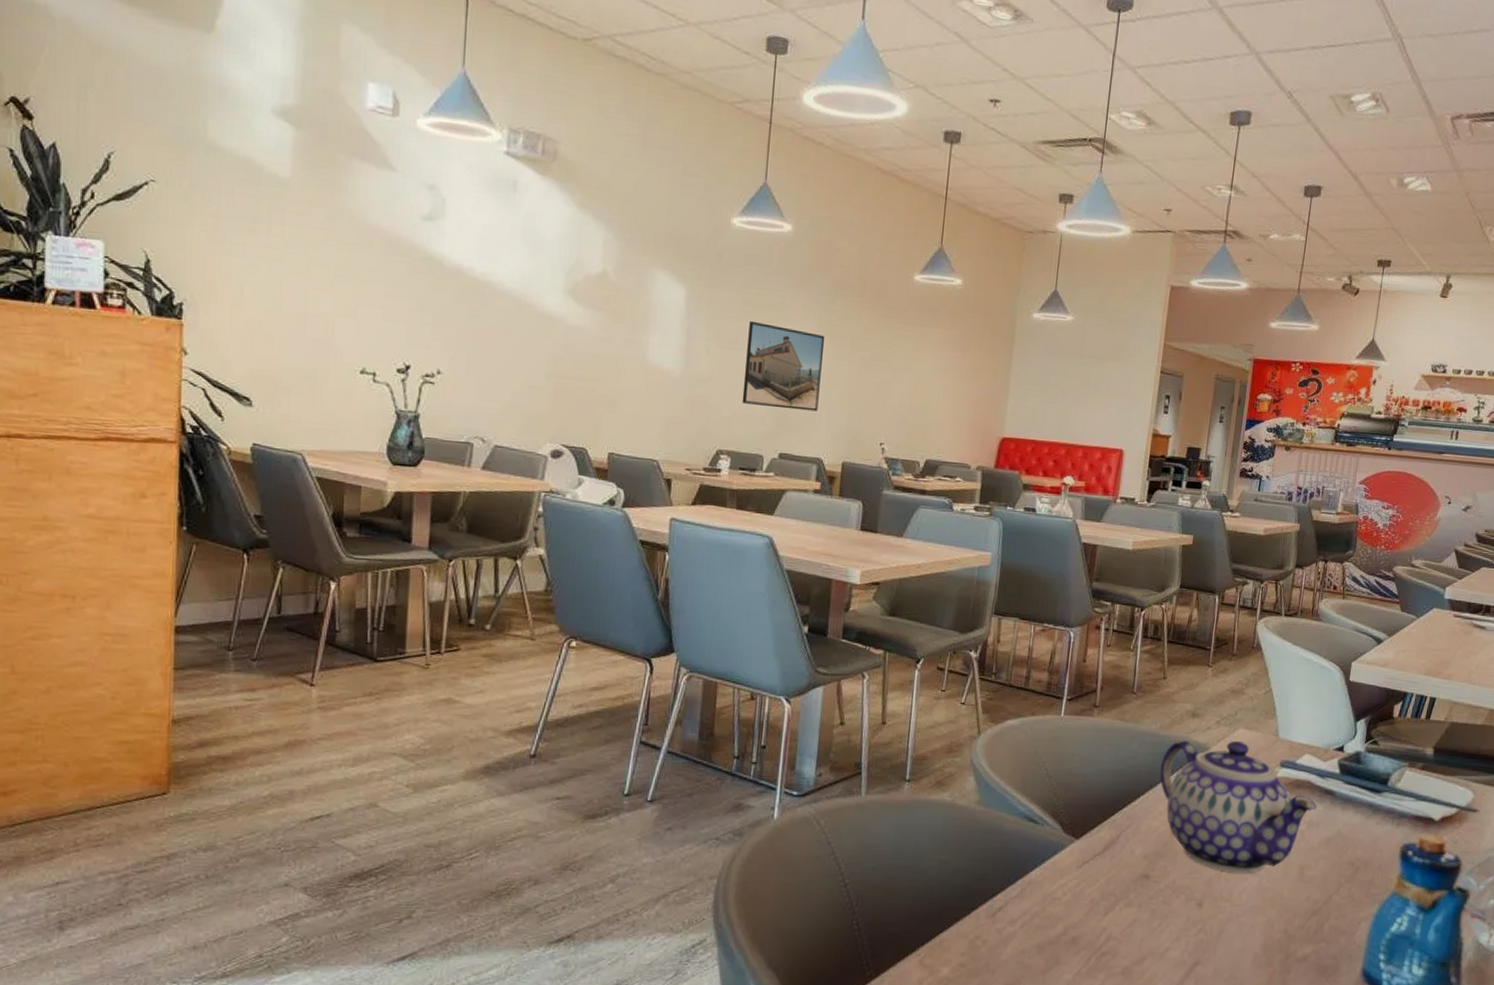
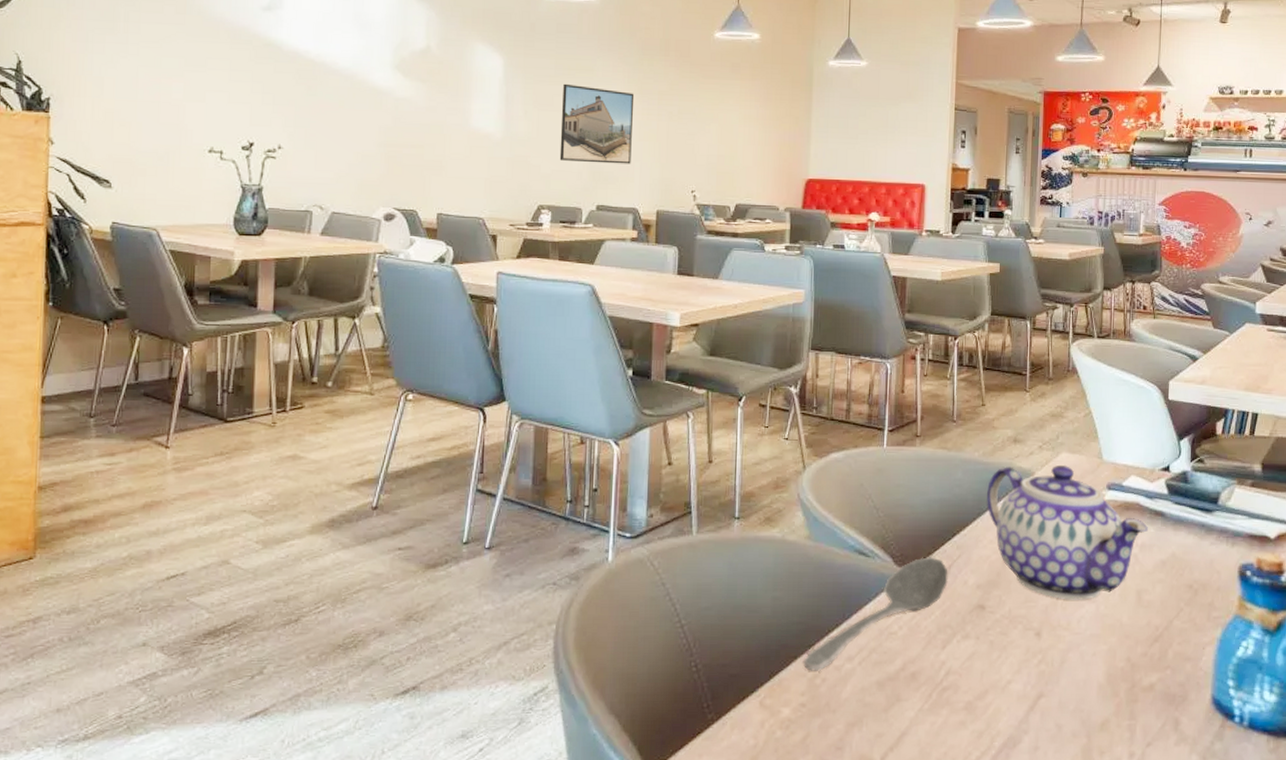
stirrer: none [964,826,1116,933] -> present [802,557,948,671]

